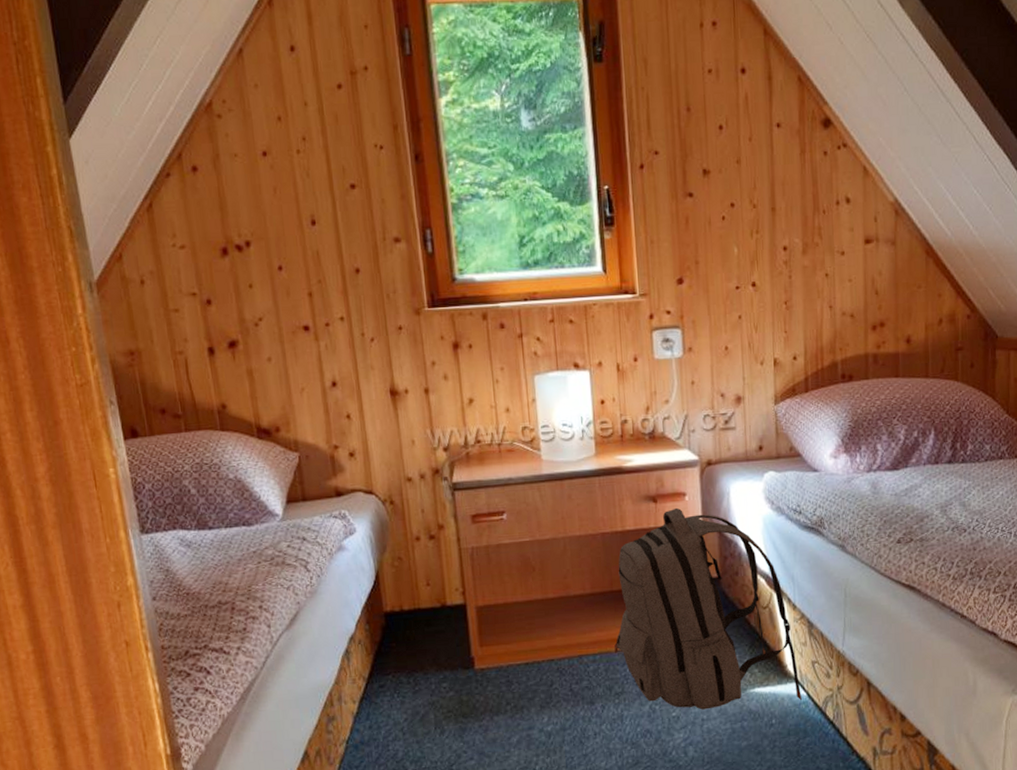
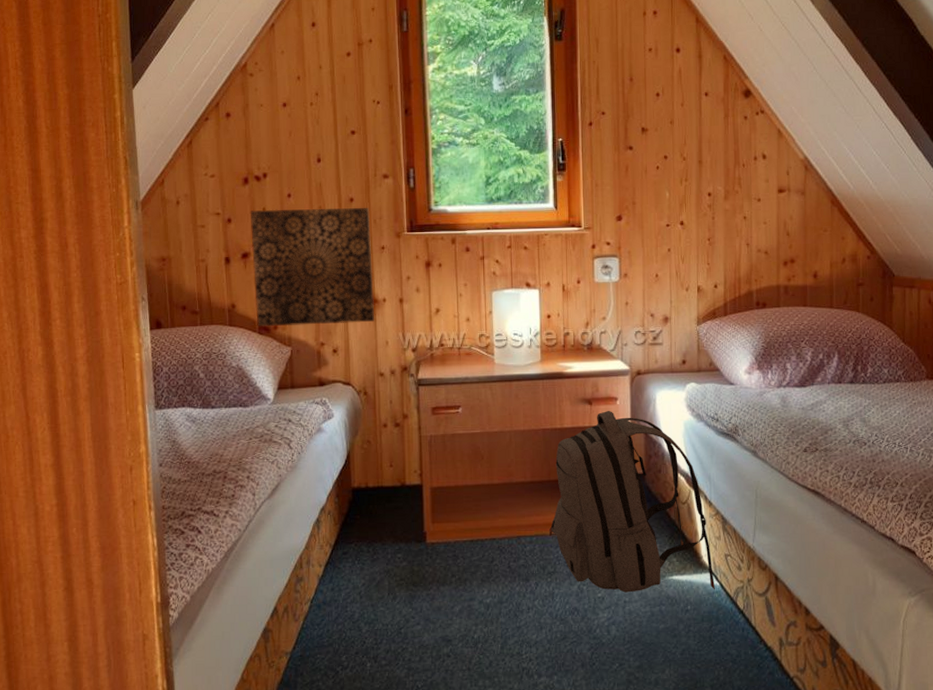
wall art: none [233,279,397,430] -> present [250,207,375,327]

